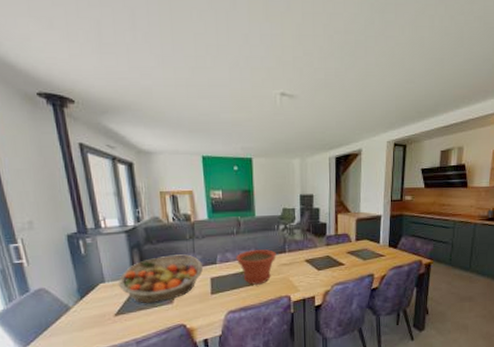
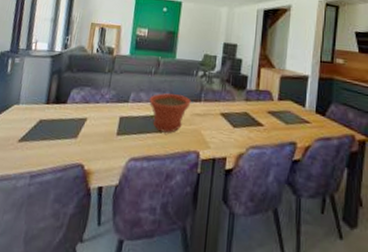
fruit basket: present [118,254,204,304] -> none [30,86,116,135]

